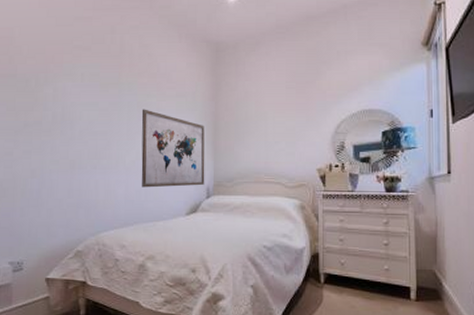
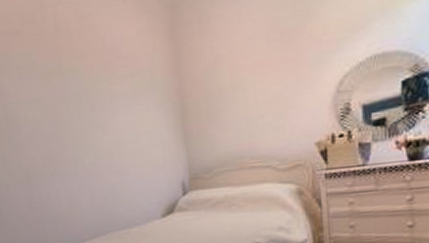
wall art: present [141,109,205,188] -> none [92,97,179,192]

